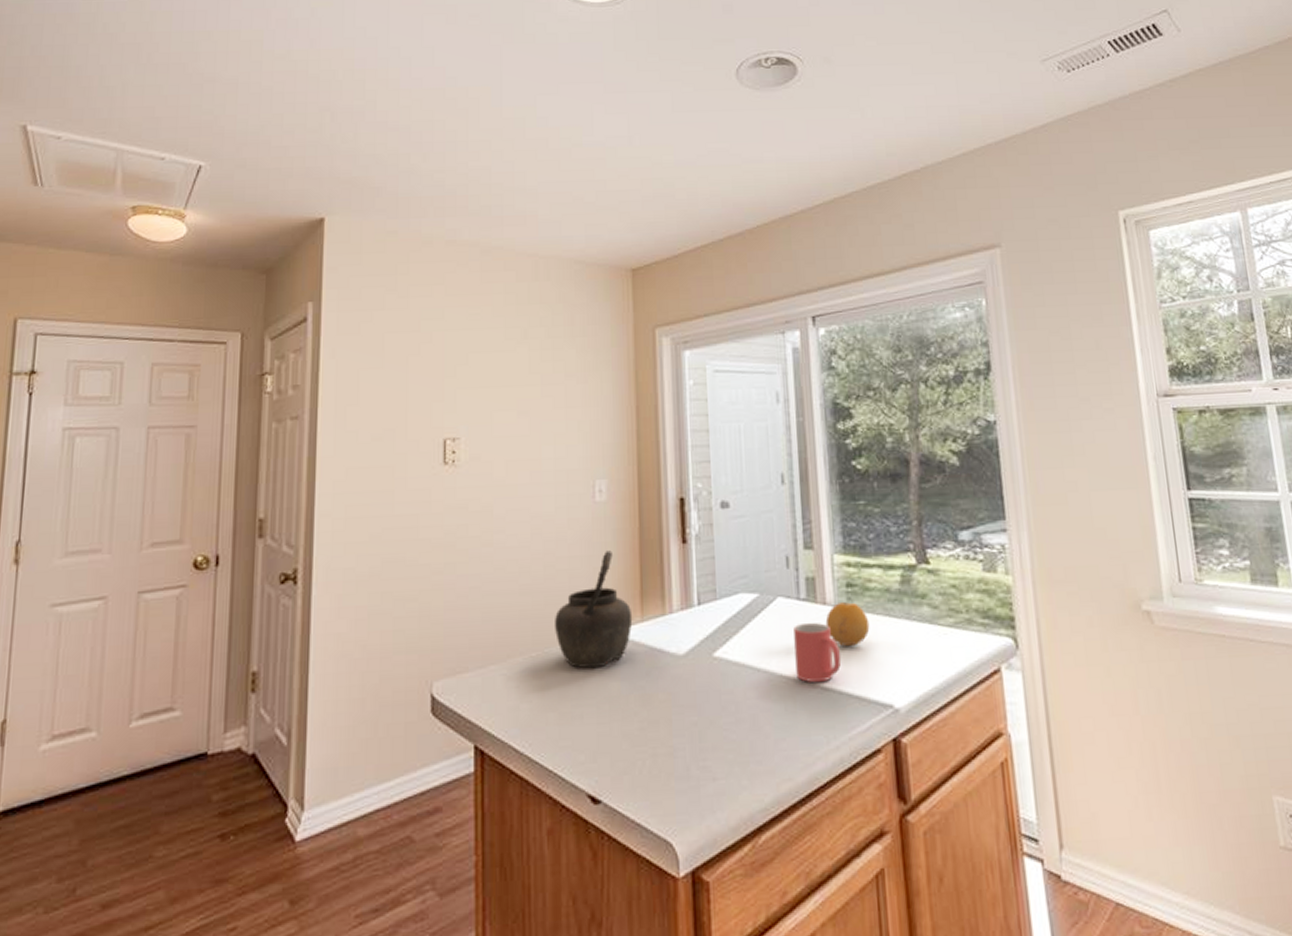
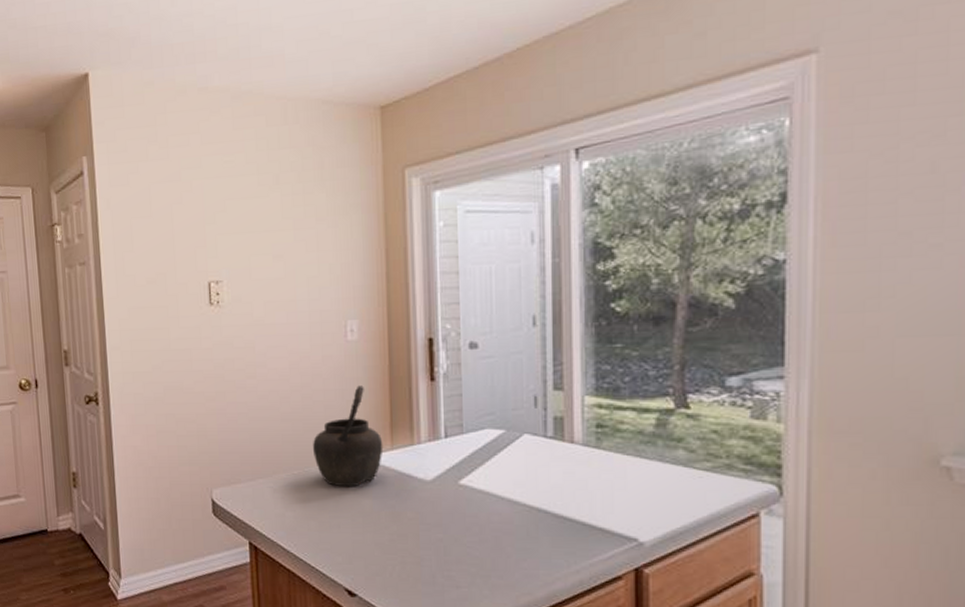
mug: present [793,622,842,683] -> none [539,458,587,514]
fruit: present [825,602,870,647] -> none [572,442,619,484]

